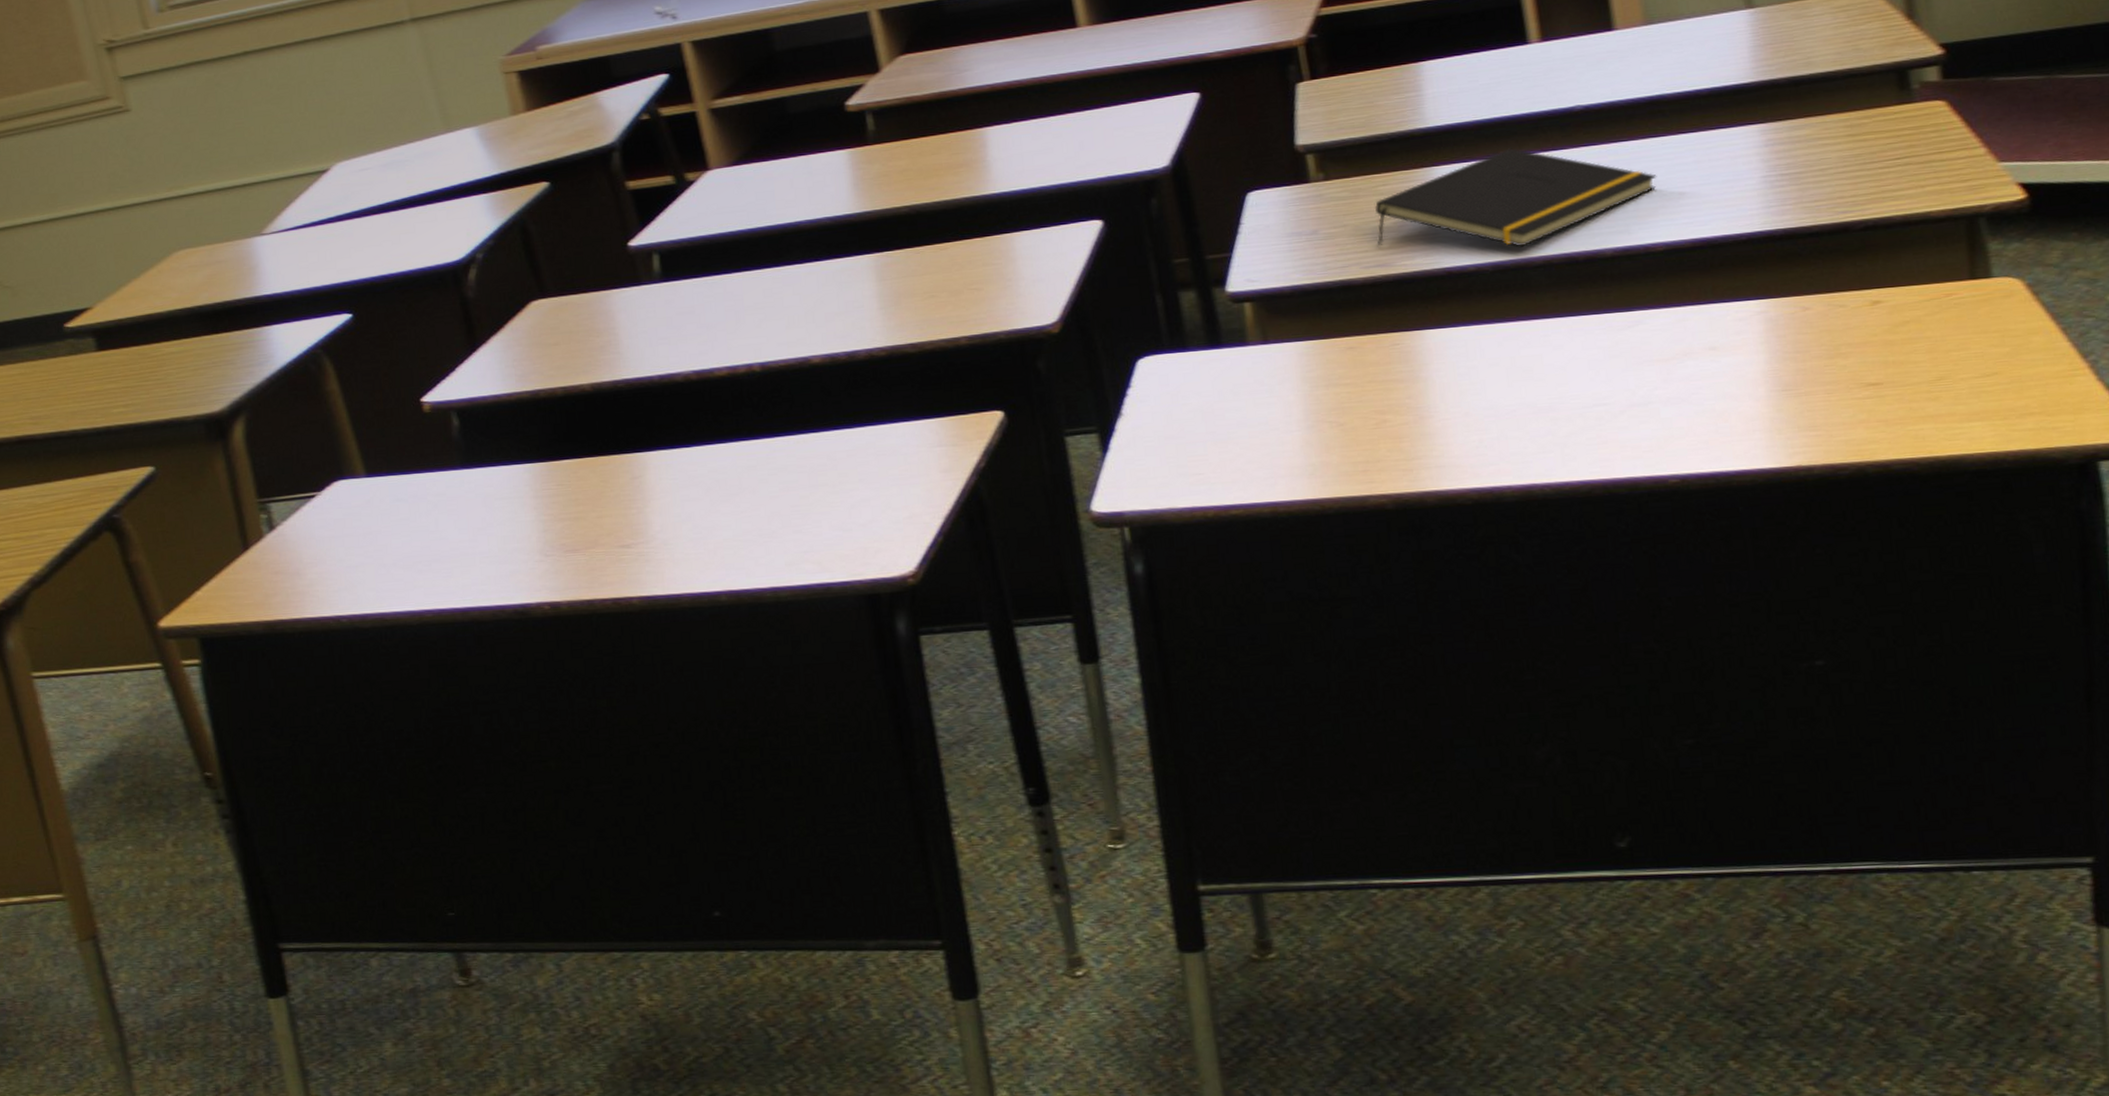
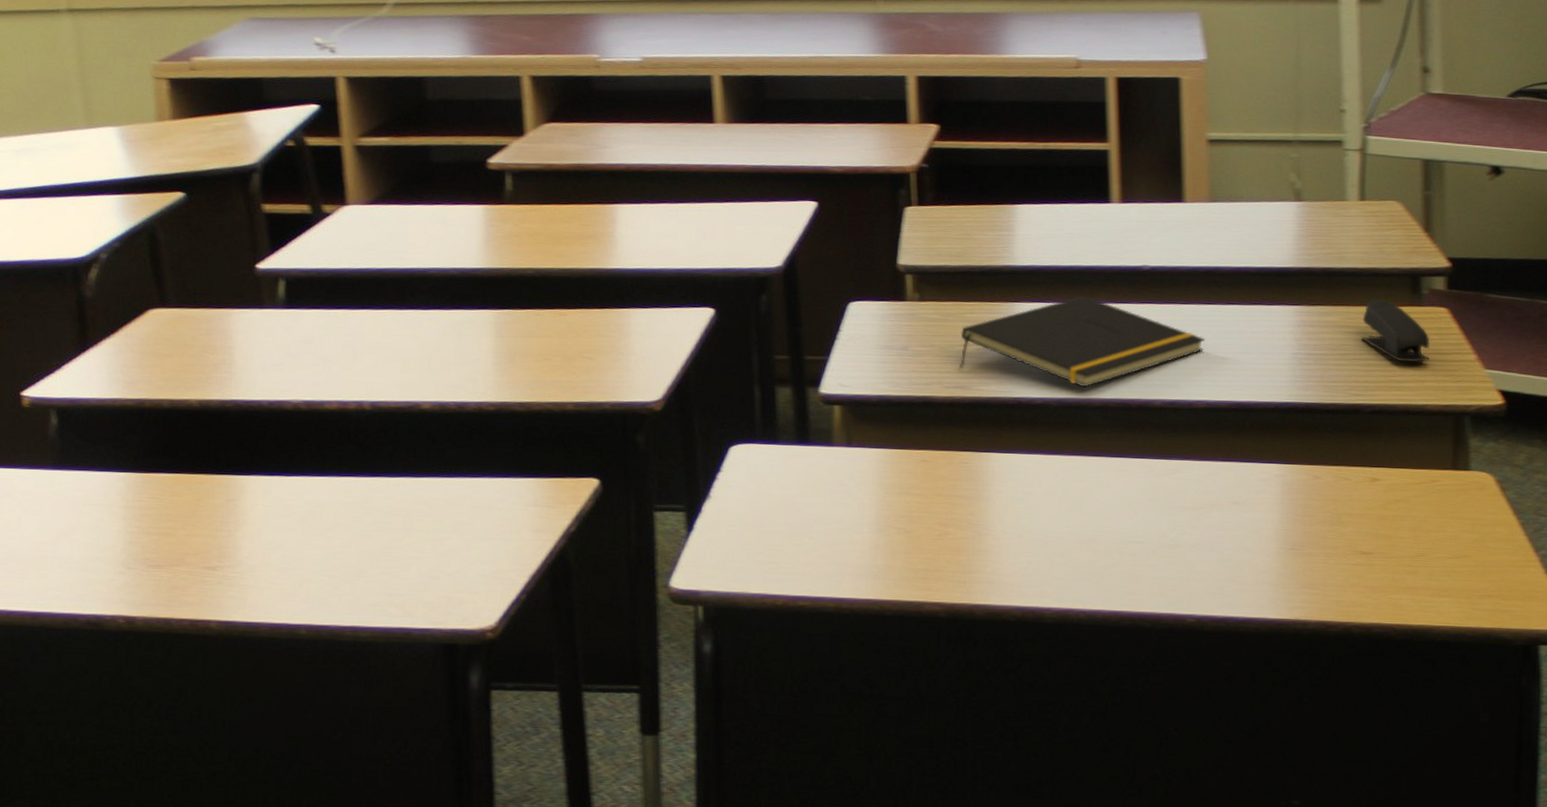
stapler: none [1842,102,1929,169] -> present [1362,299,1430,362]

